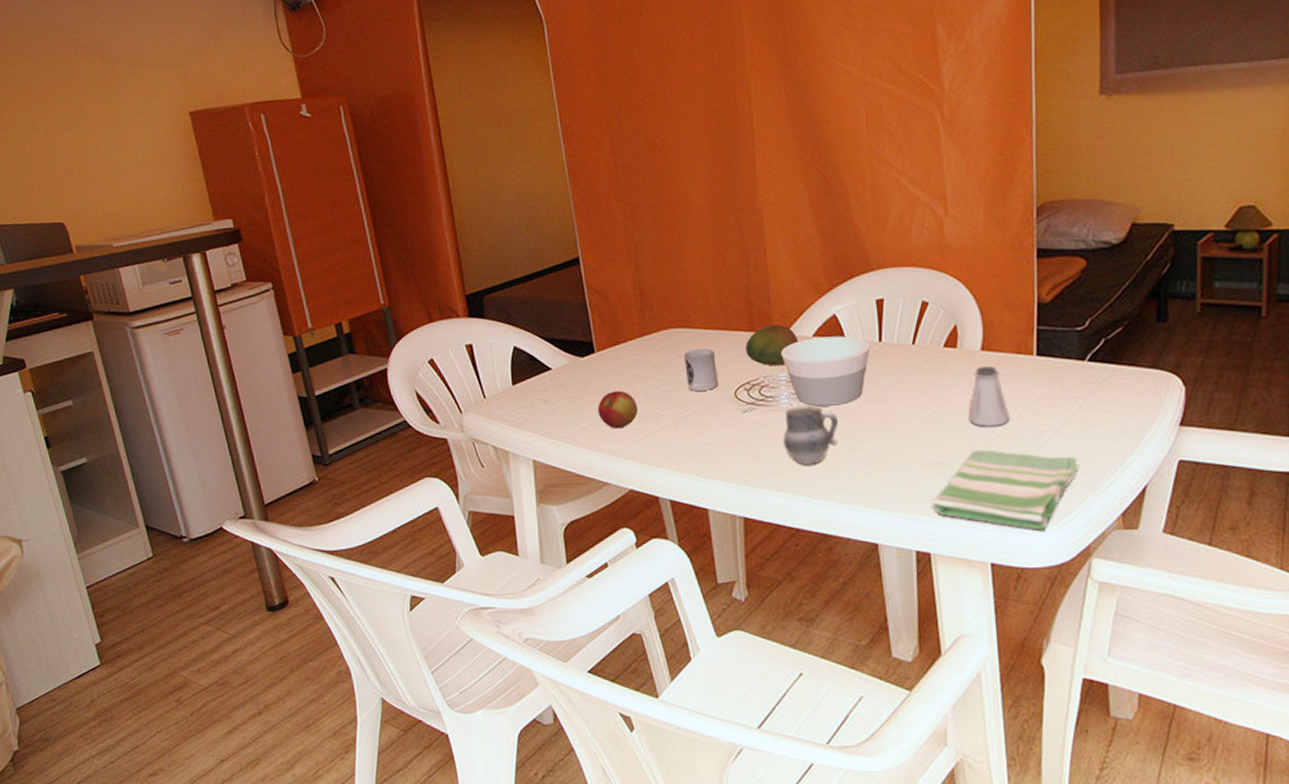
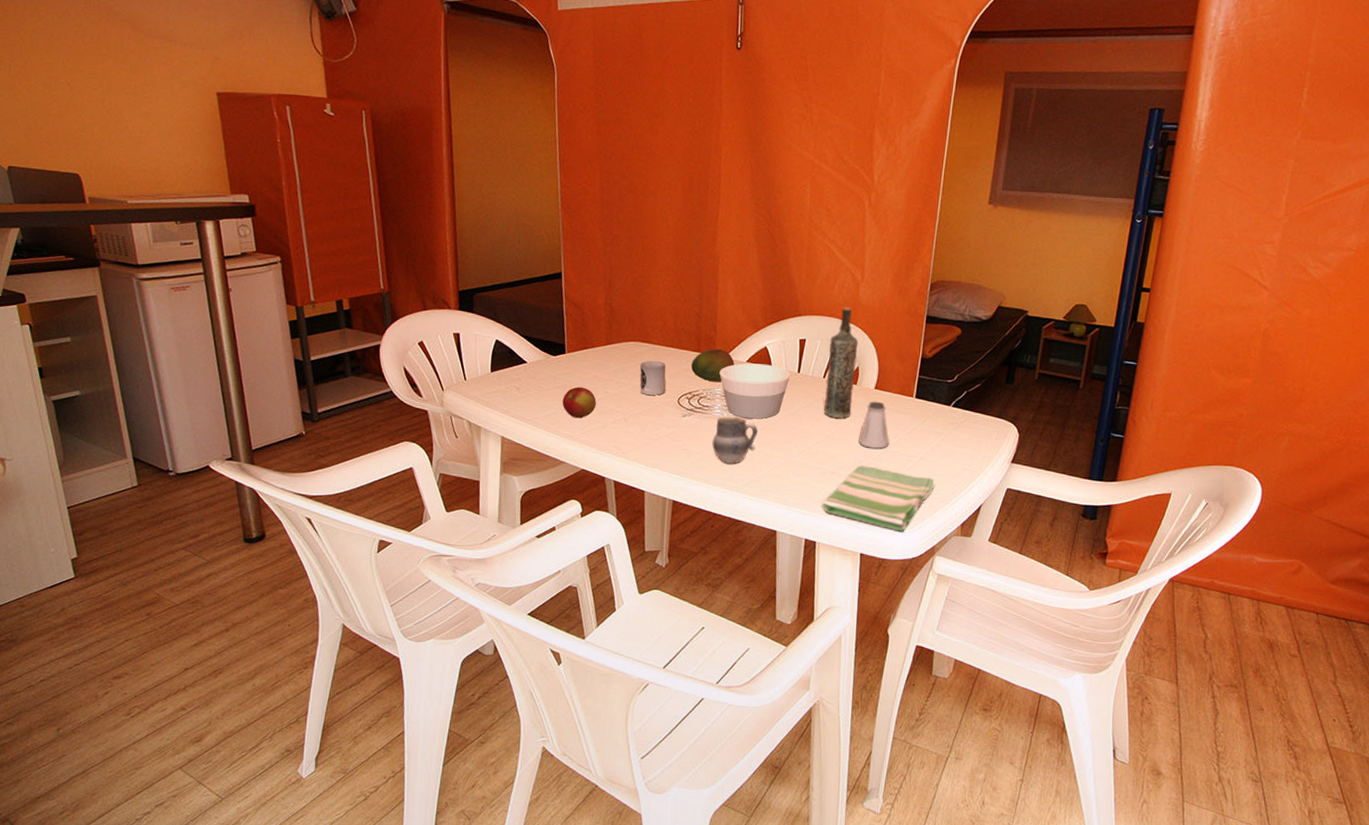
bottle: none [915,250,954,393] -> present [824,306,859,418]

